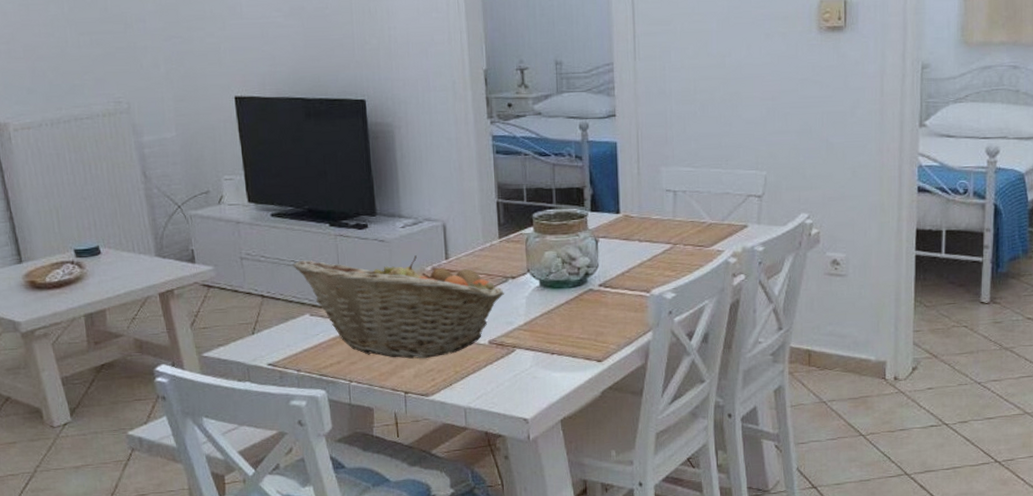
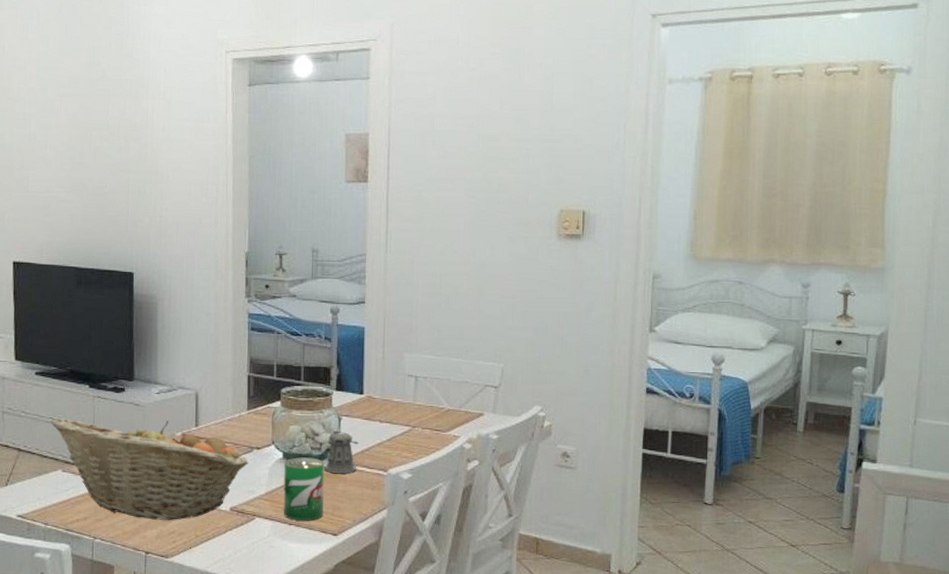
can: none [542,283,586,349] -> present [283,457,325,521]
pepper shaker: none [584,252,618,298] -> present [324,430,359,473]

